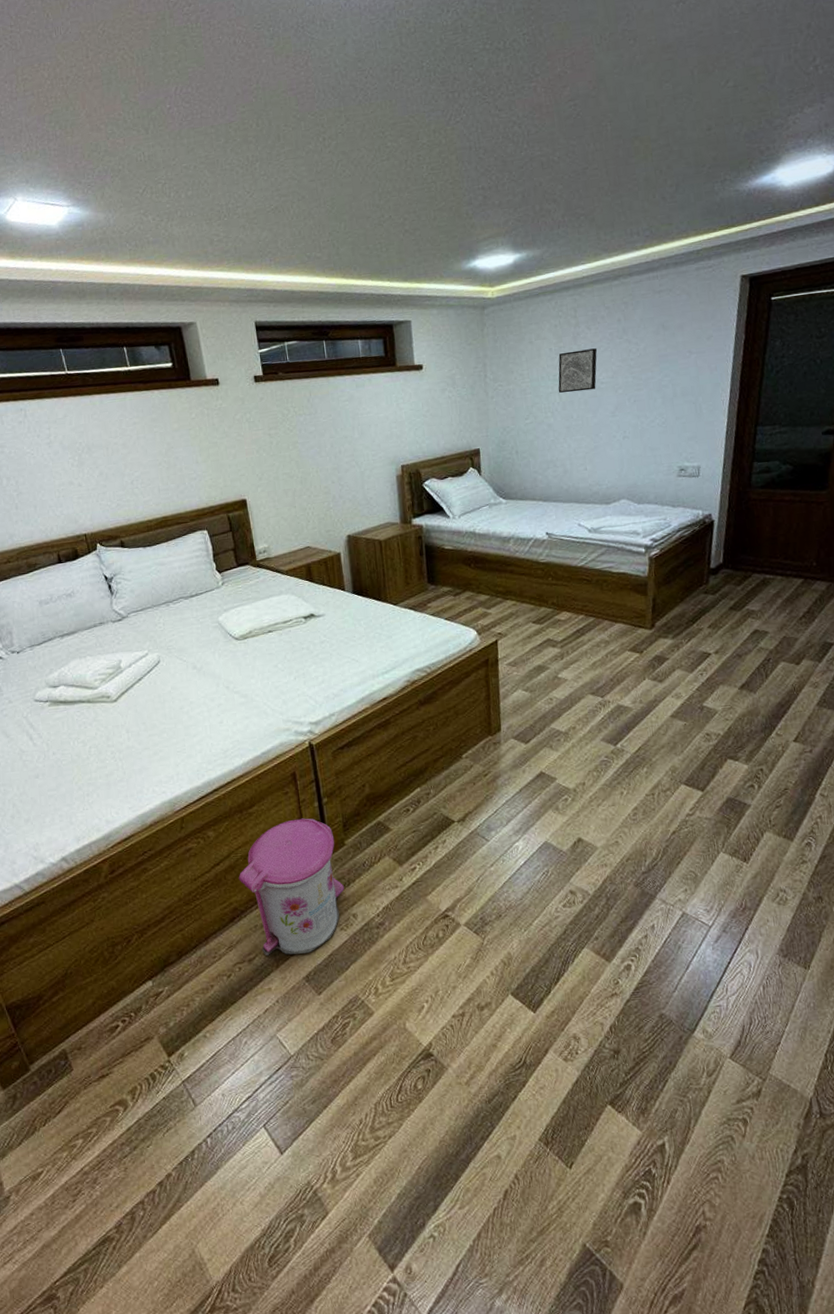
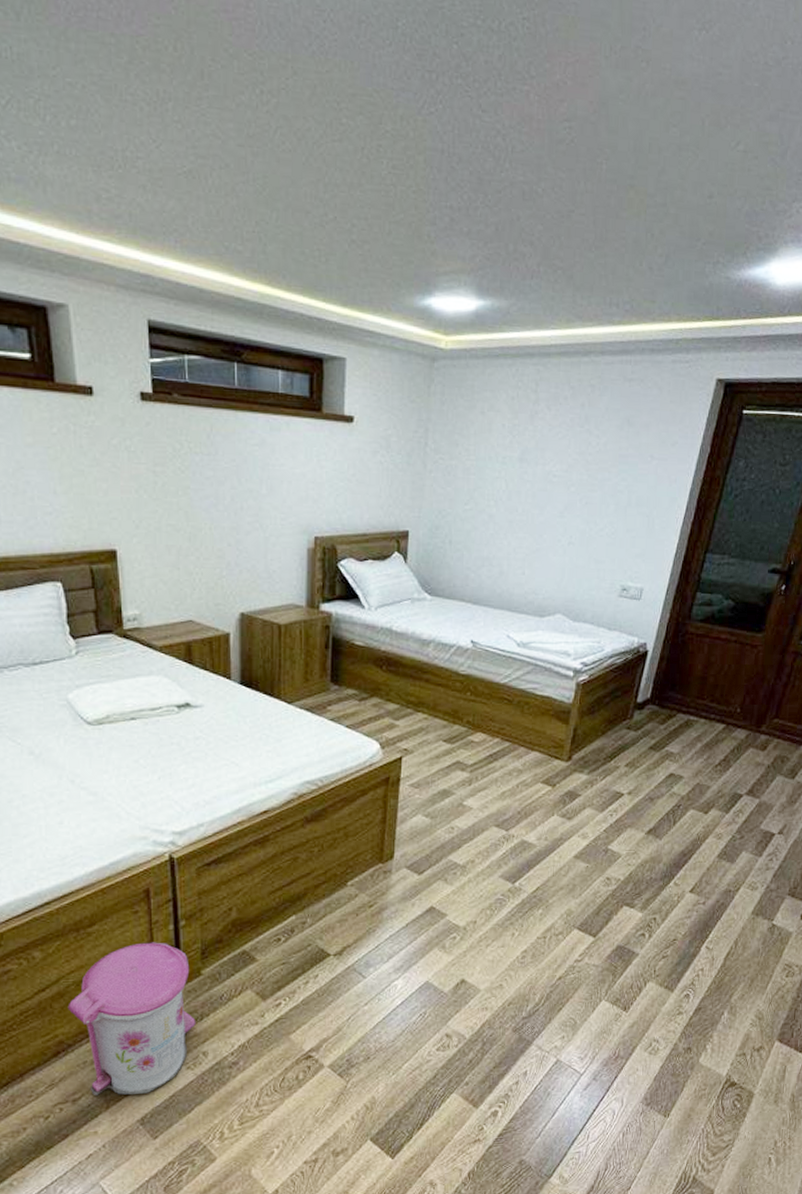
wall art: present [558,348,598,393] -> none [505,432,555,482]

